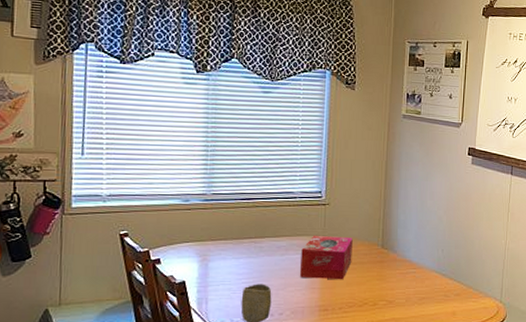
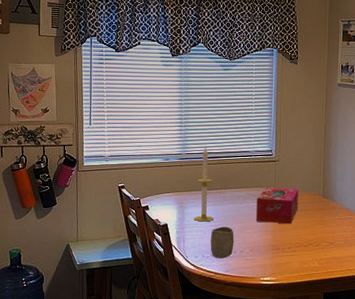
candle: none [220,186,247,278] -> present [194,147,214,222]

